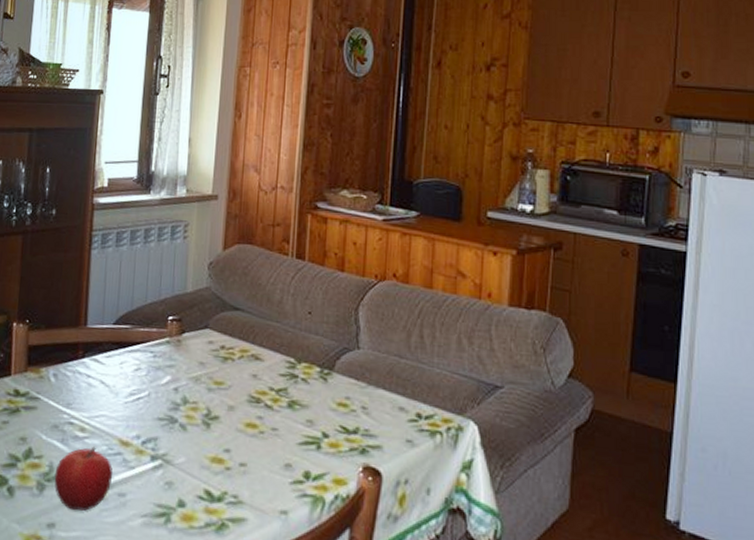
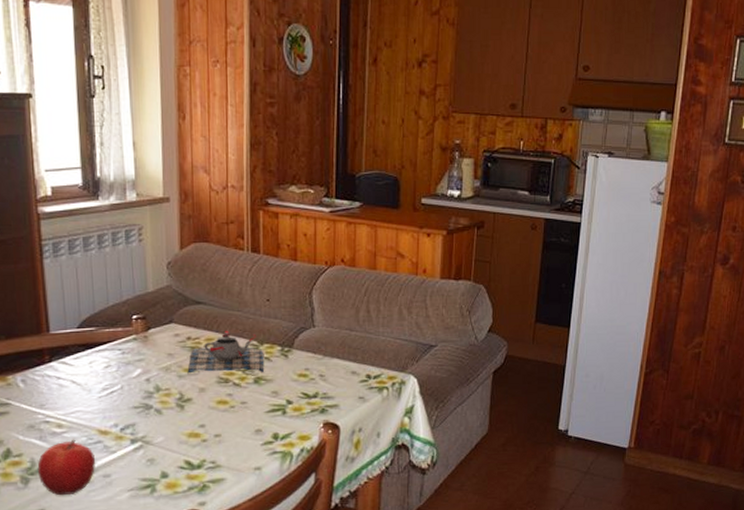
teapot: none [217,342,301,395] -> present [187,330,265,374]

